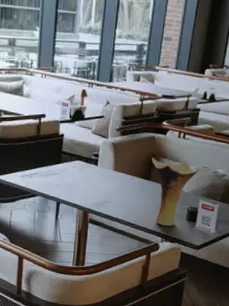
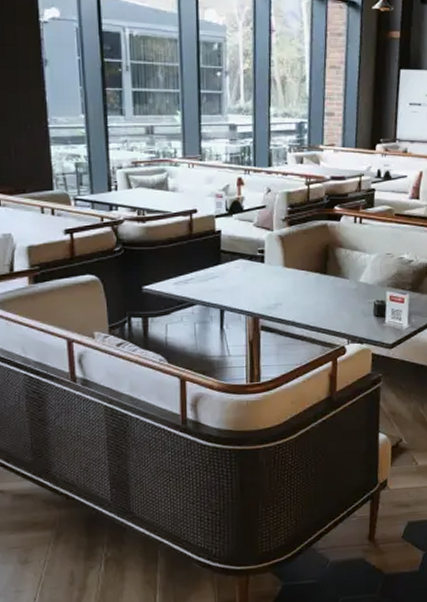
vase: present [151,158,200,226] -> none [326,248,383,325]

